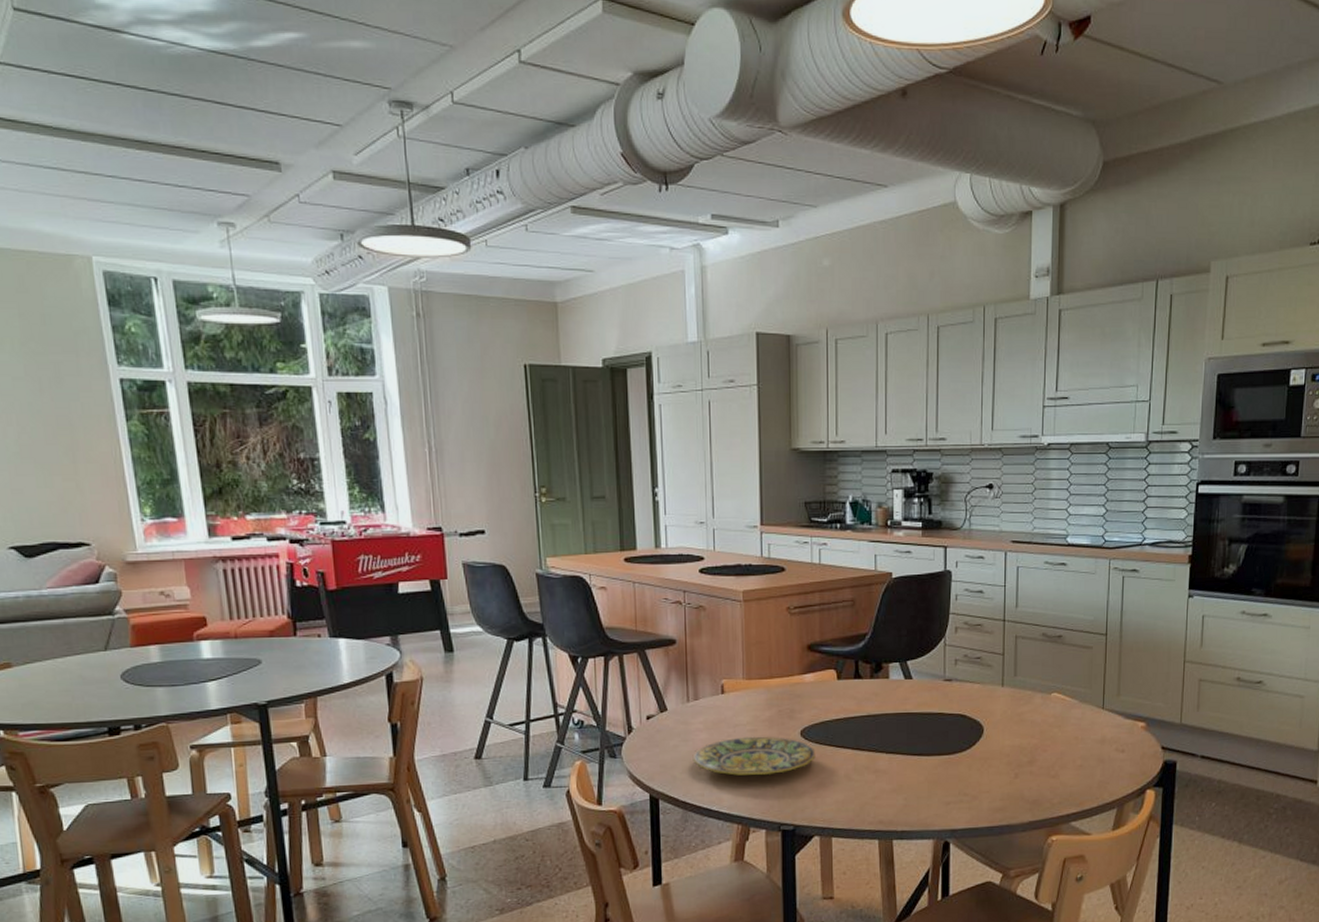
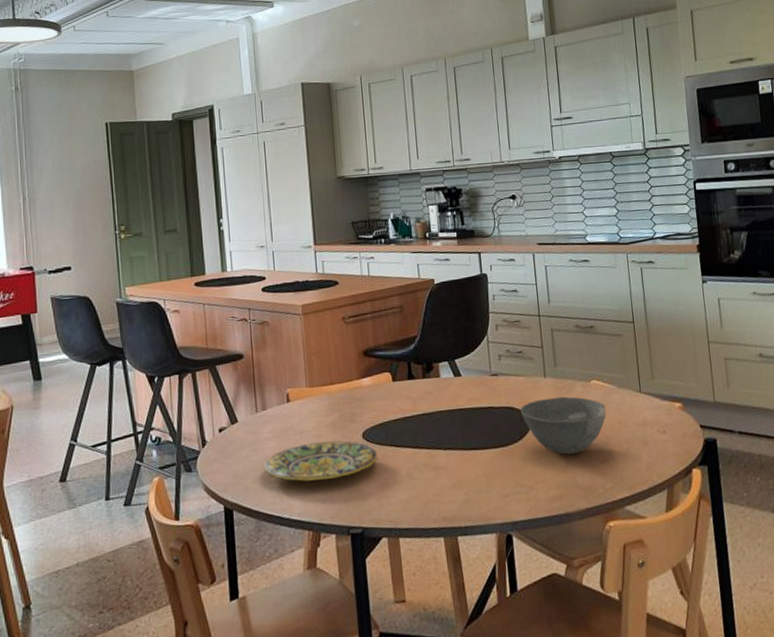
bowl: none [972,707,1064,767] -> present [520,396,606,455]

